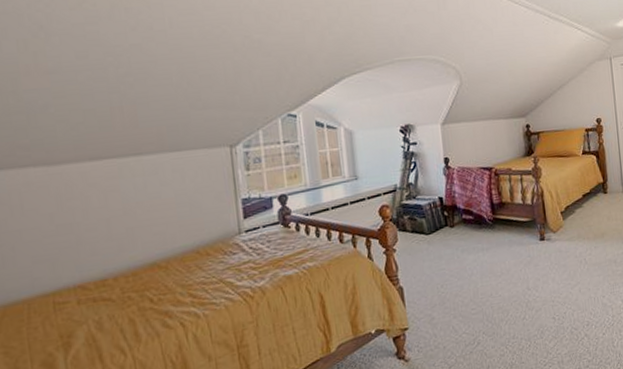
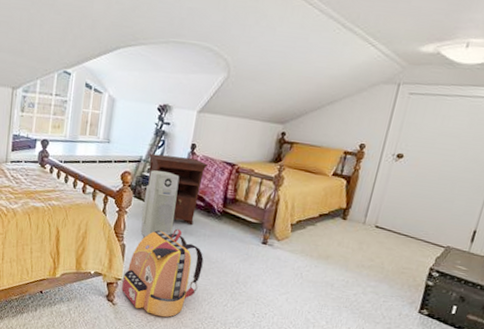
nightstand: none [402,172,468,244] -> present [148,153,208,226]
backpack: none [408,251,491,357] -> present [121,229,204,318]
air purifier: none [409,193,450,272] -> present [140,170,180,237]

